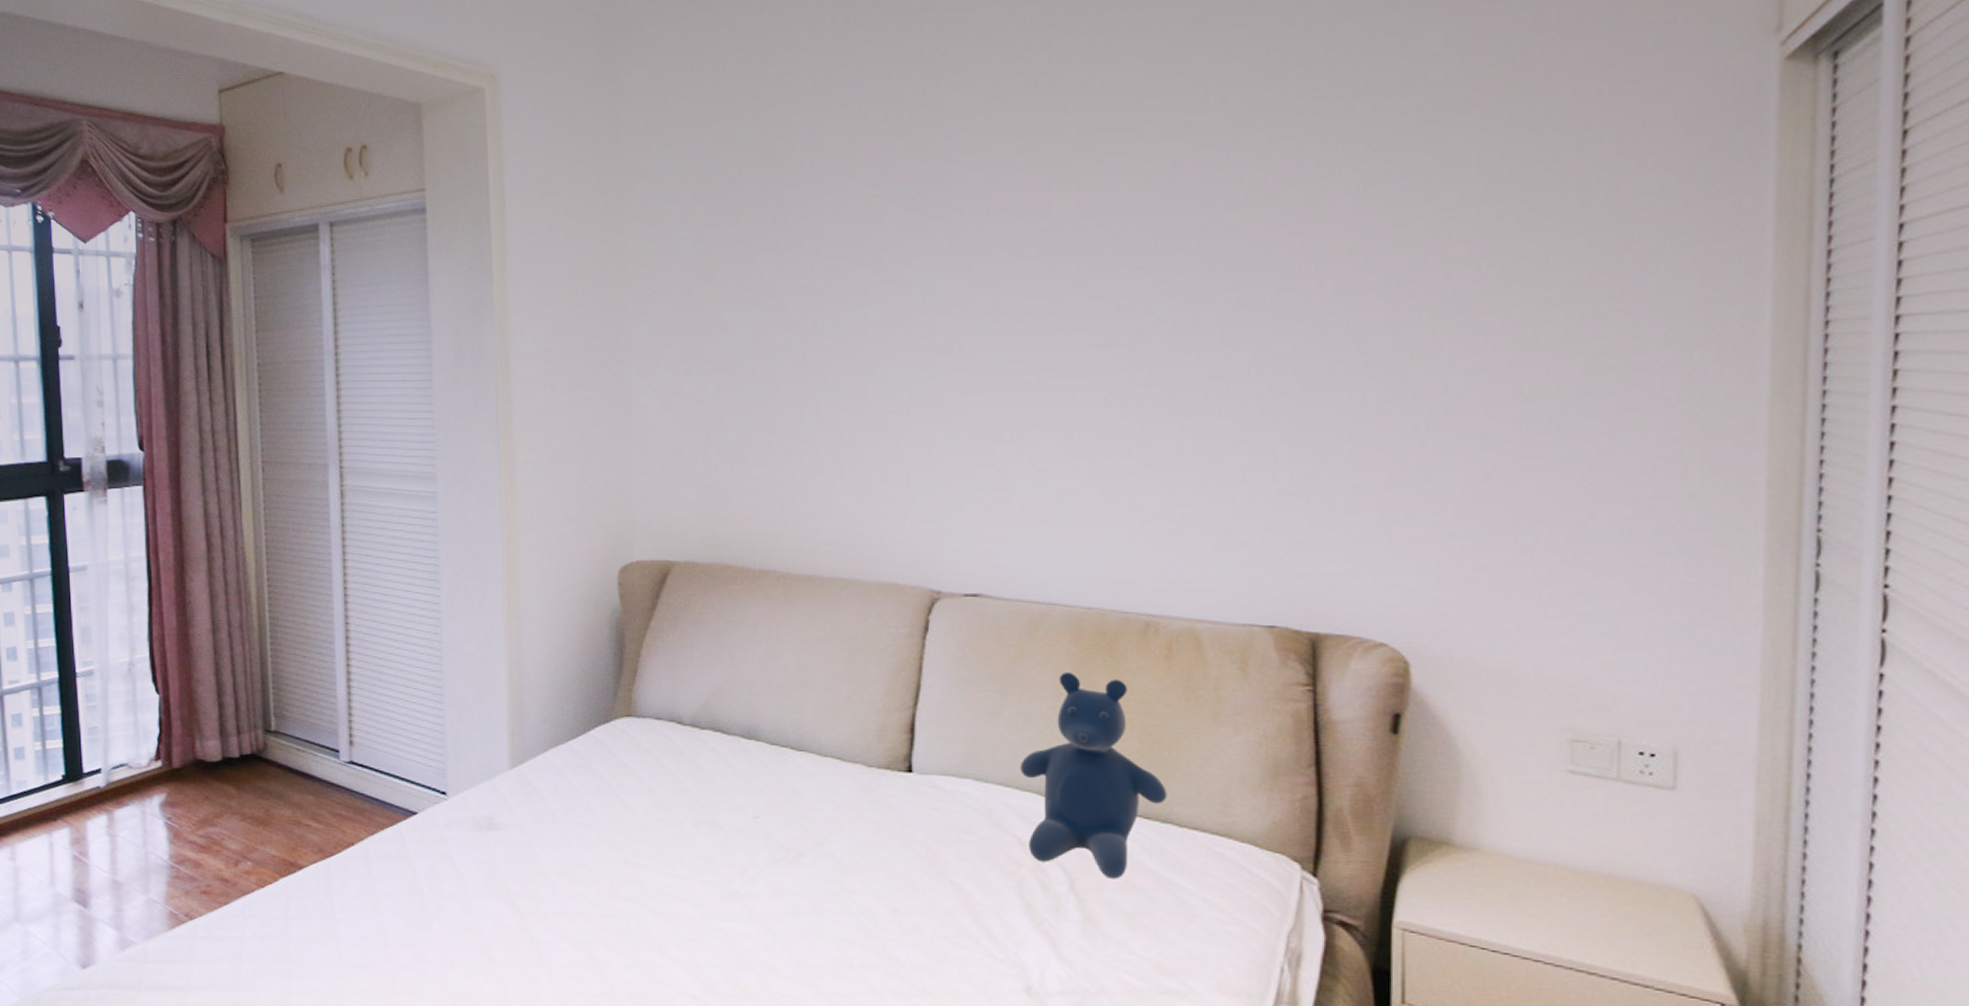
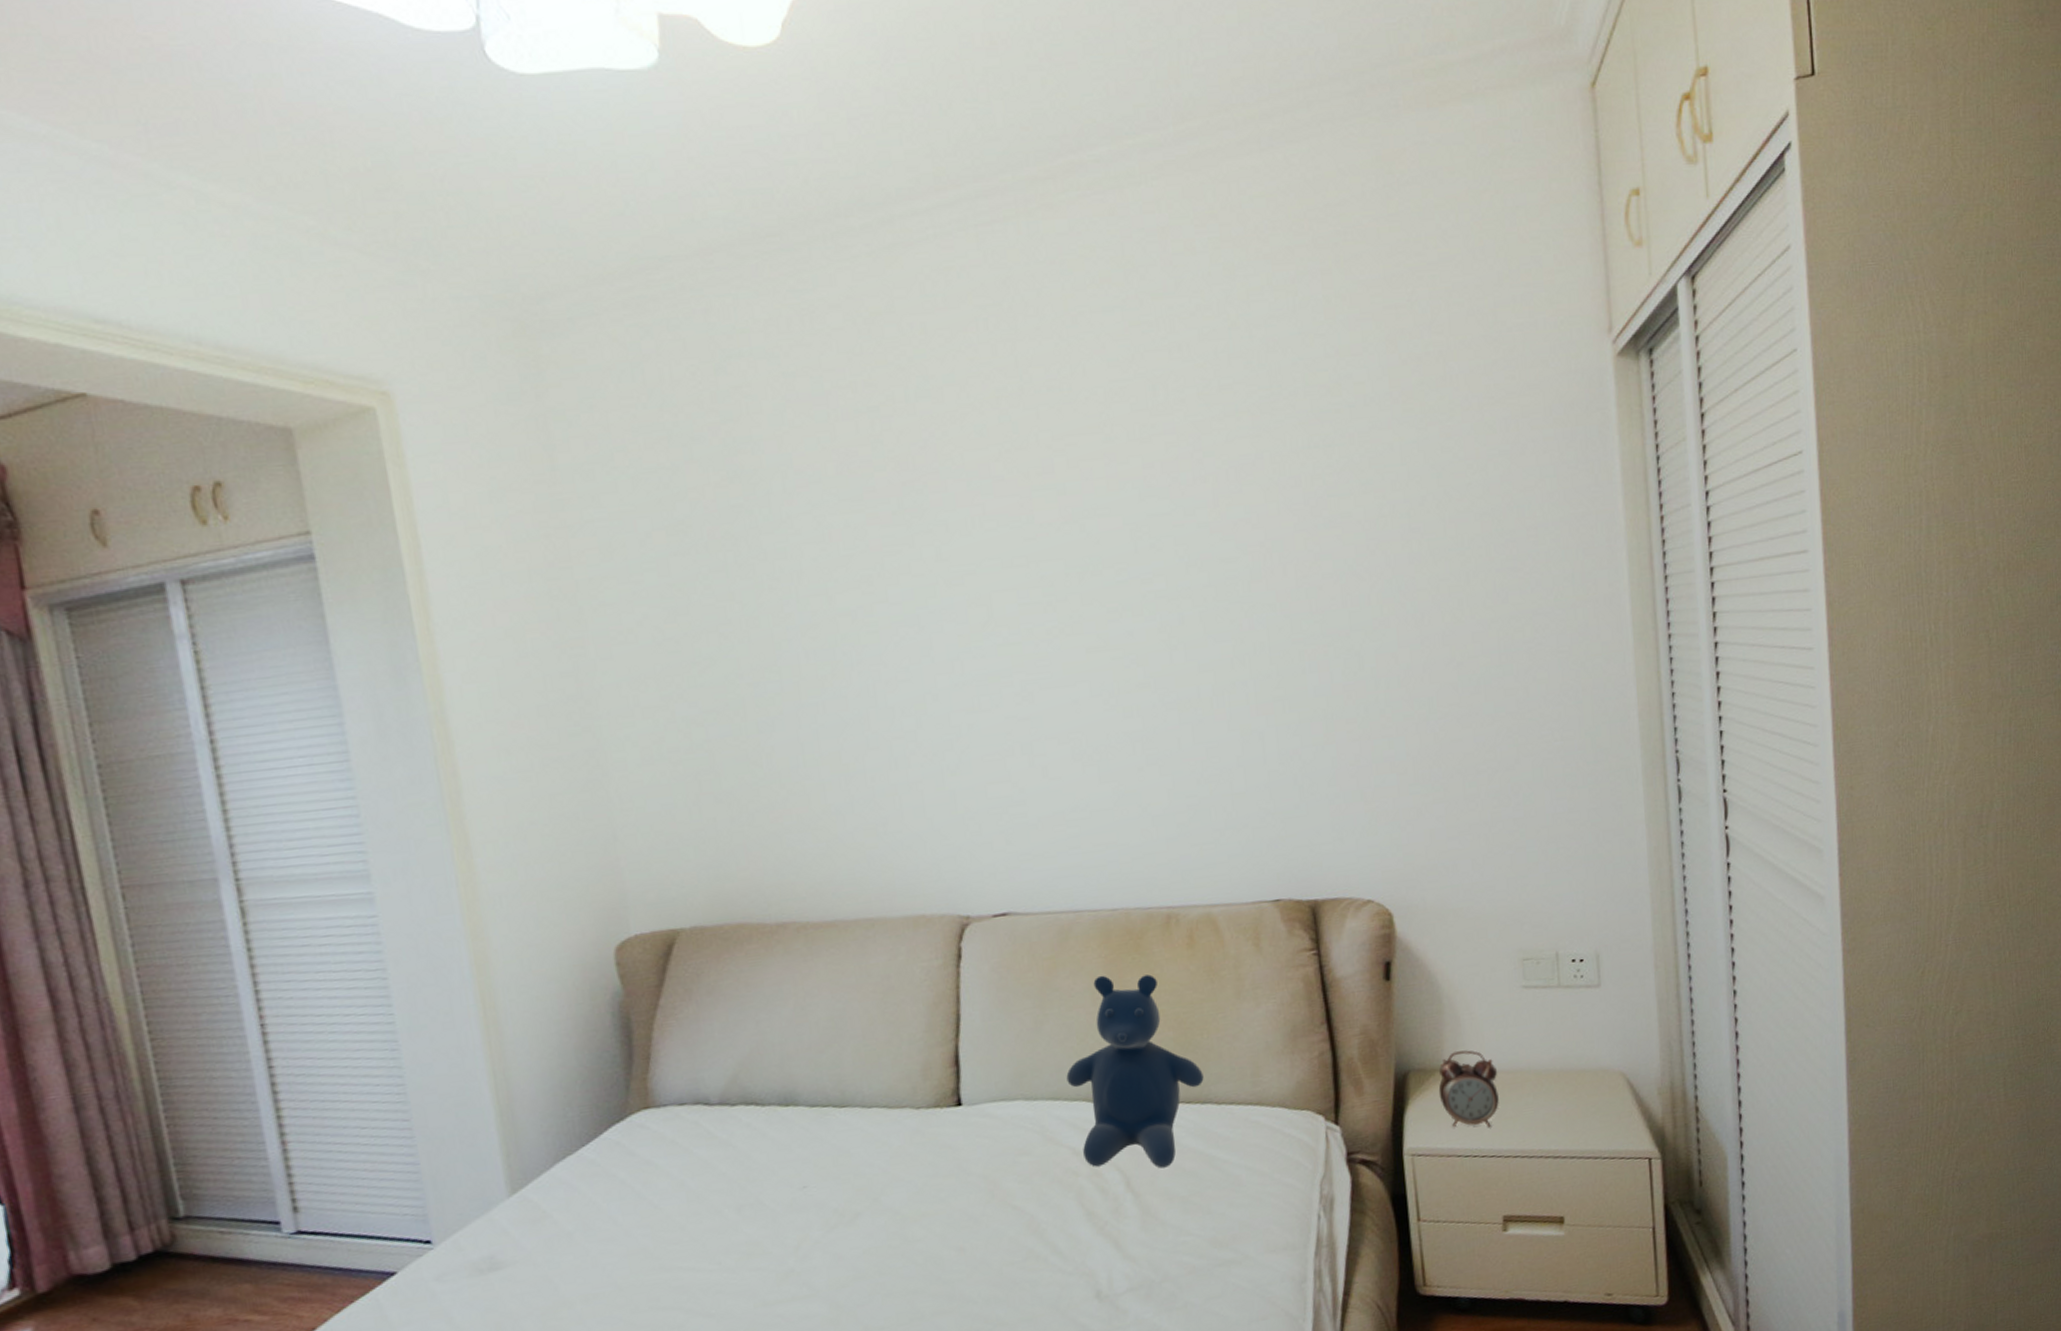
alarm clock: none [1444,827,1524,921] -> present [1438,1050,1499,1128]

